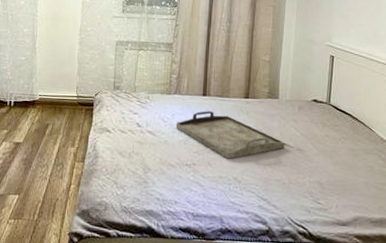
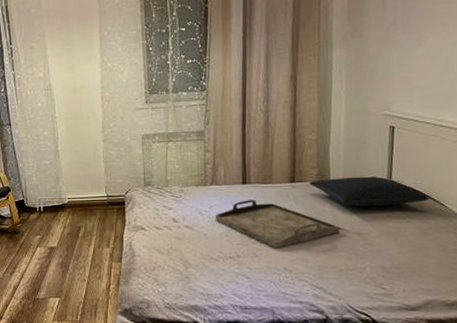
pillow: none [261,97,360,127] -> present [310,176,429,207]

